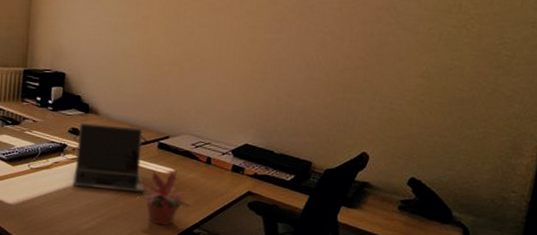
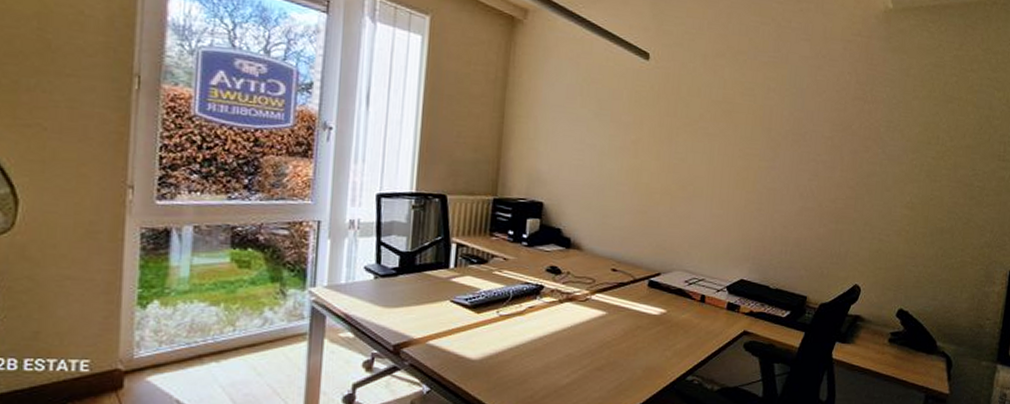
laptop: present [72,123,144,193] -> none [550,260,633,338]
potted plant: present [139,171,193,226] -> none [627,312,686,374]

